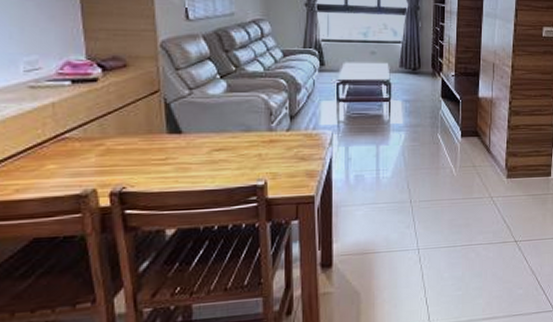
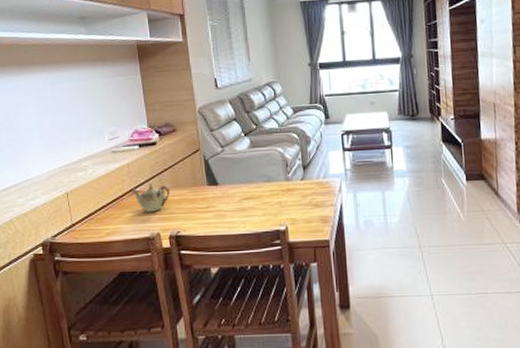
teapot: none [55,129,114,164] -> present [130,183,170,212]

